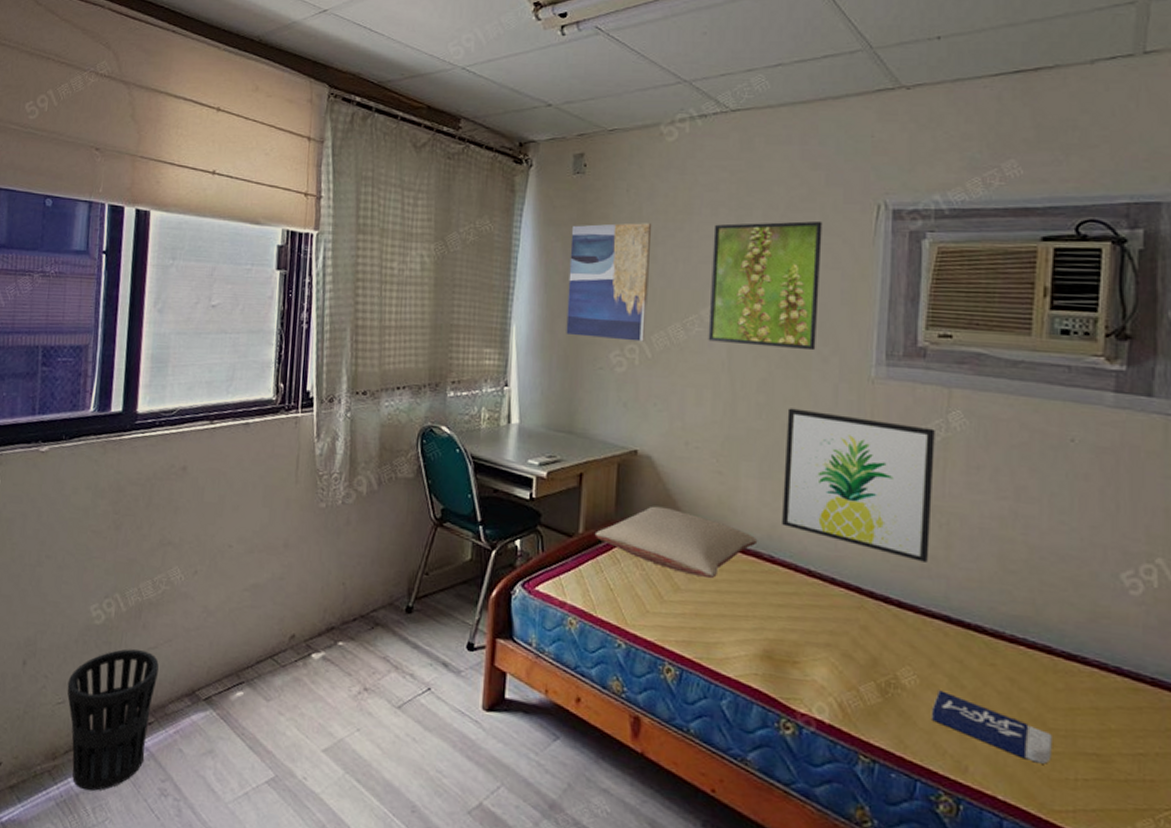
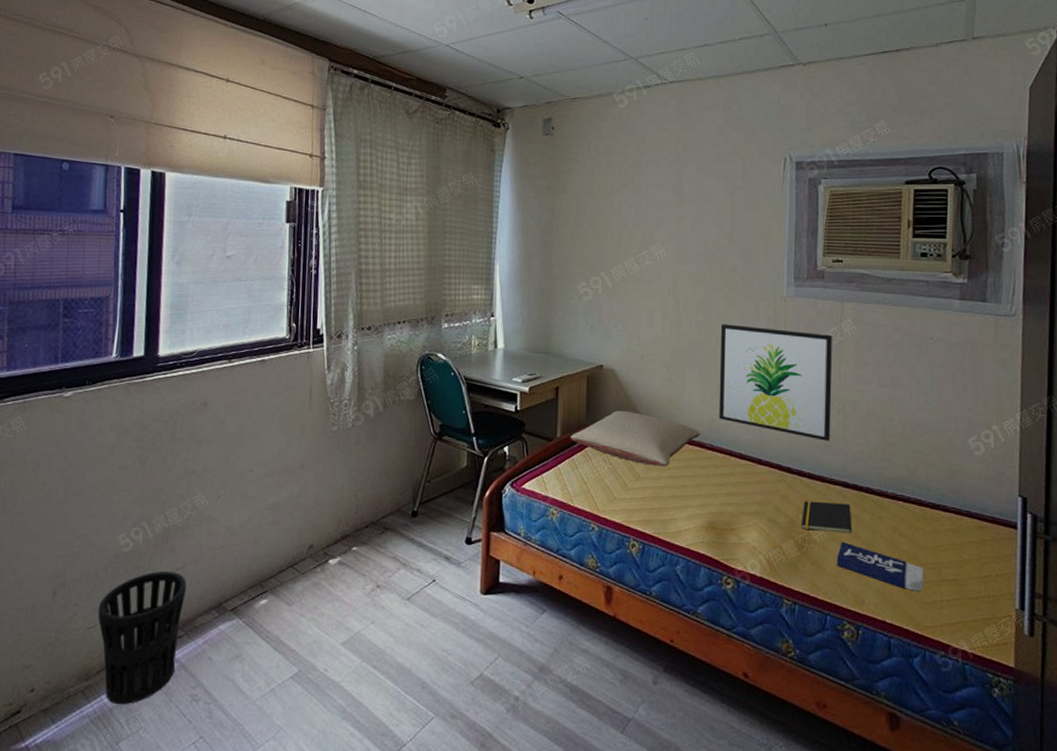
wall art: present [566,223,652,342] -> none [541,175,609,275]
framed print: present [708,220,823,351] -> none [656,171,743,277]
notepad: none [885,634,953,681] -> present [800,501,851,534]

